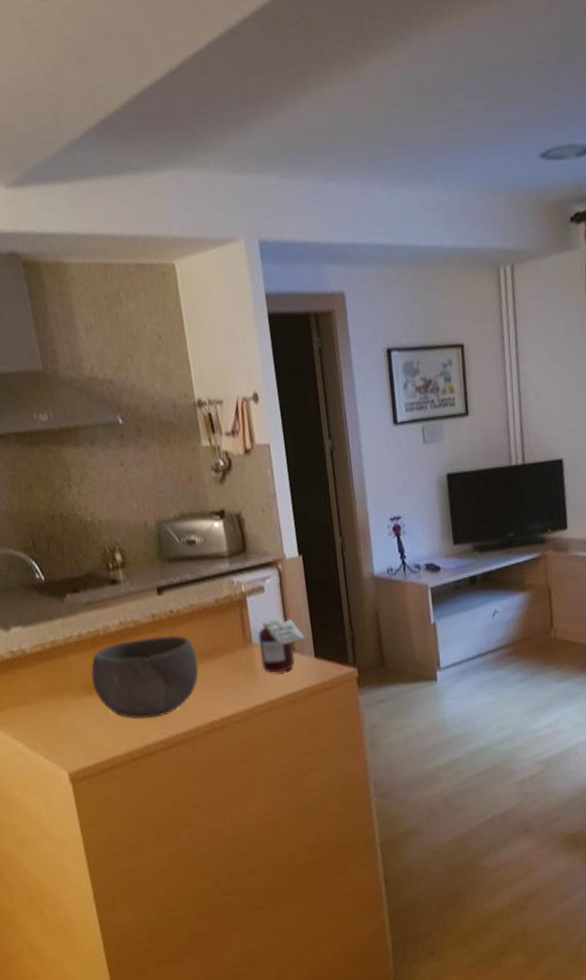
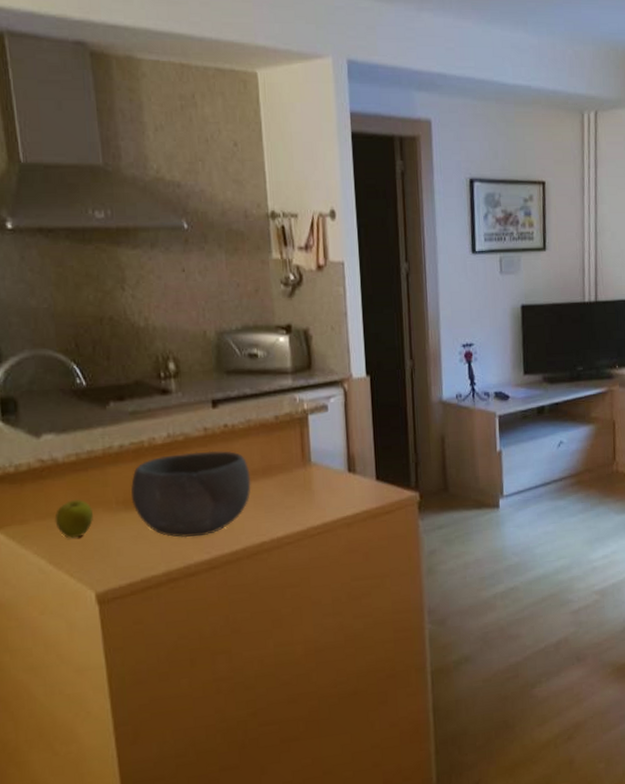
apple: none [27,686,61,723] -> present [54,499,94,539]
jar: present [258,617,306,673] -> none [317,437,368,494]

